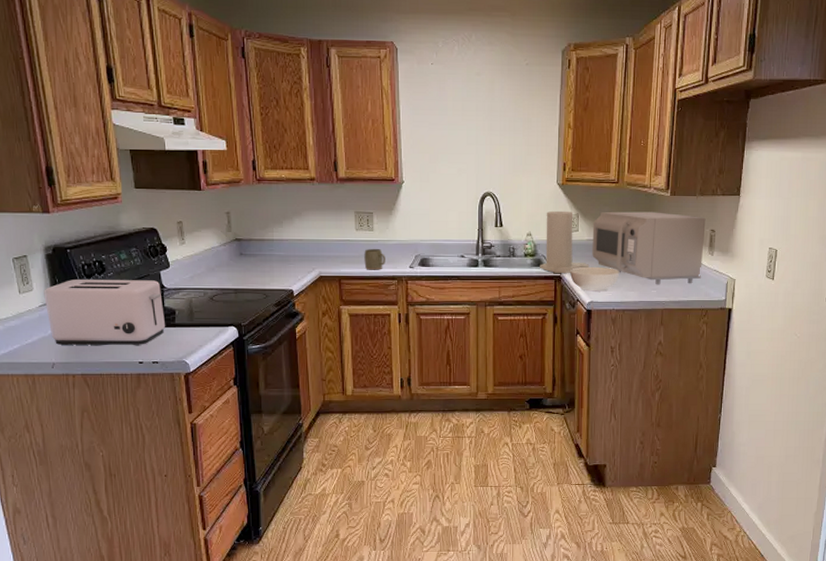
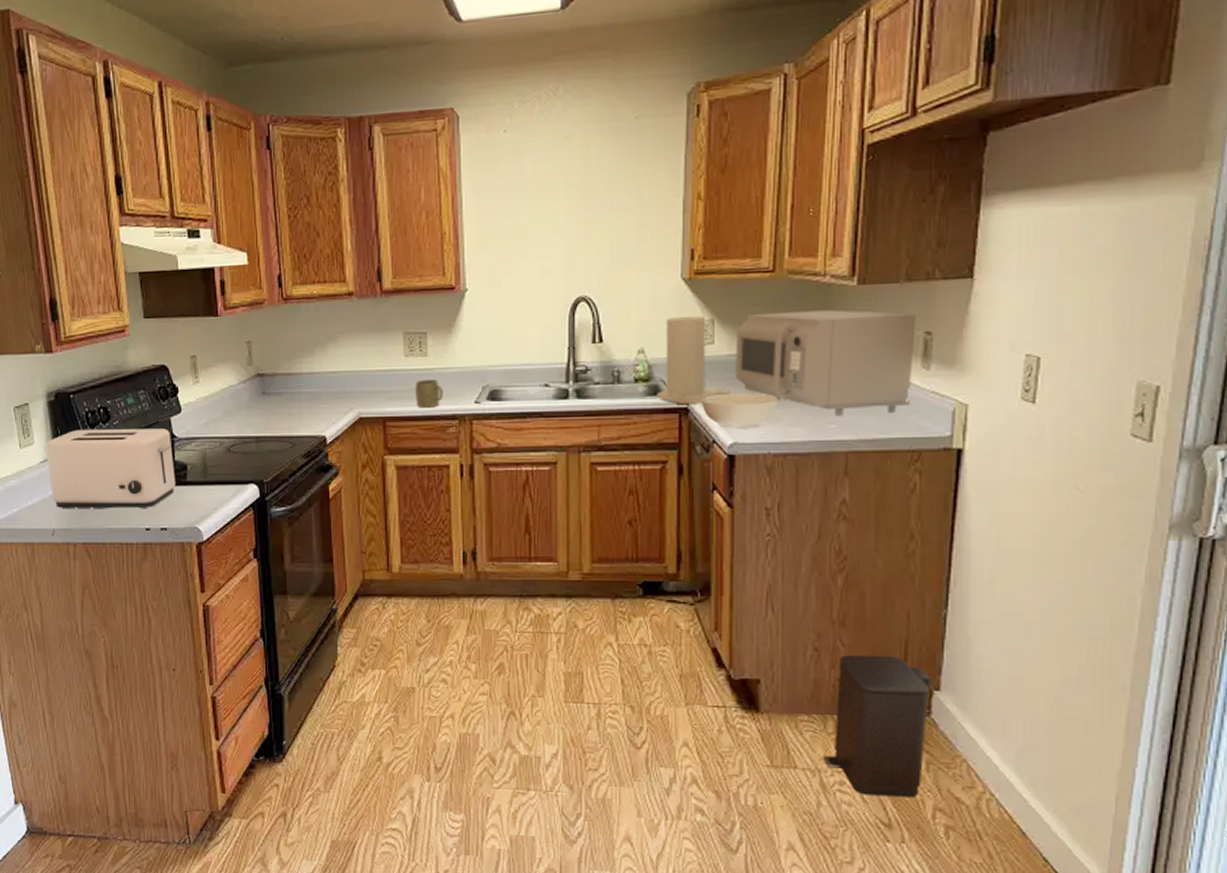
pedal bin: none [645,445,711,539] -> present [824,655,931,798]

